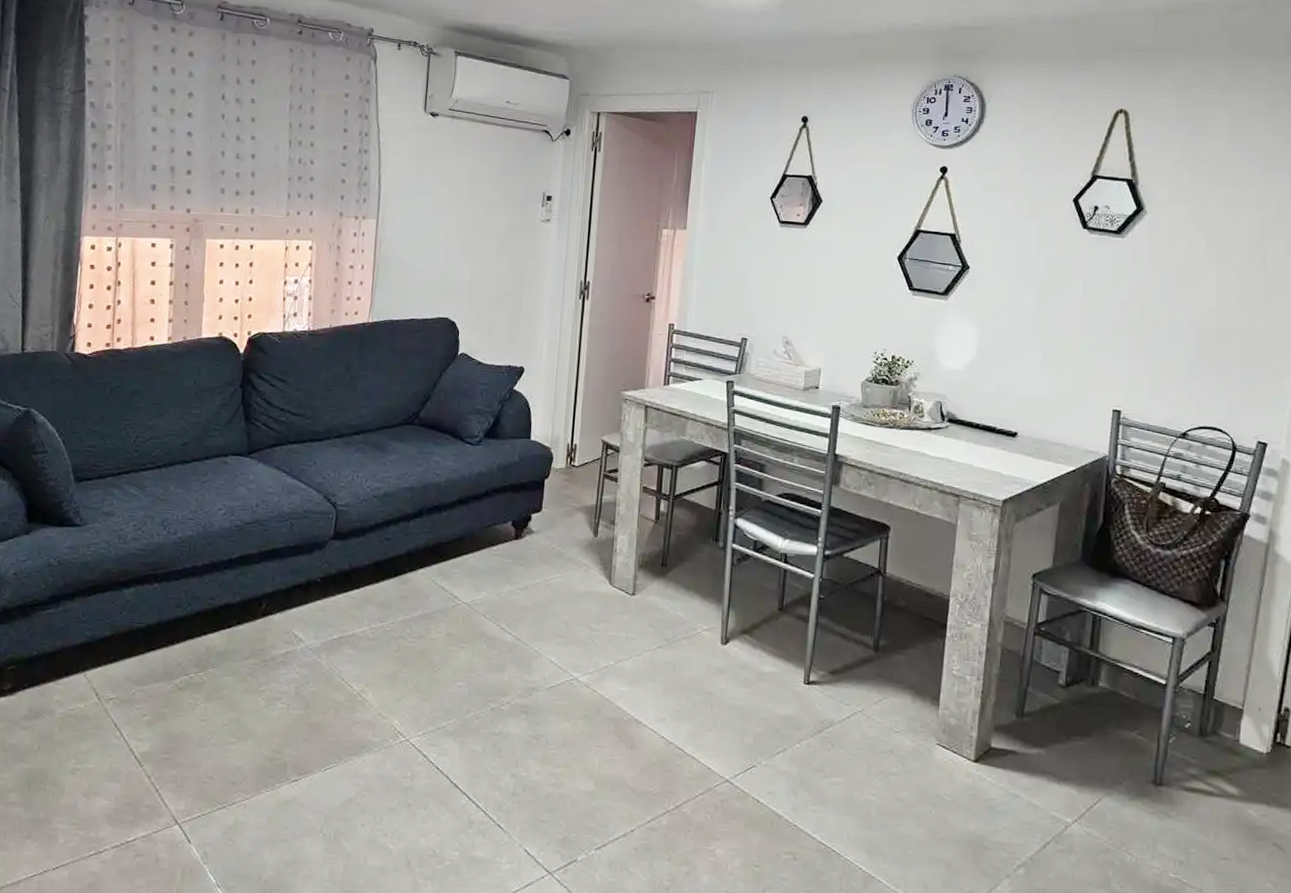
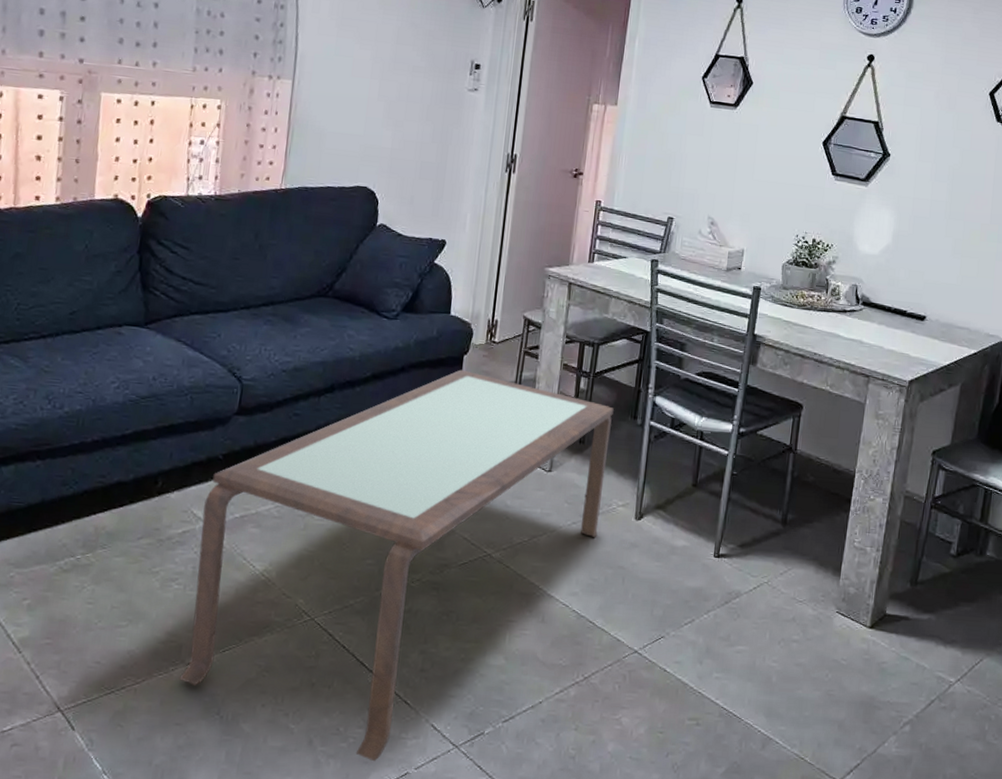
coffee table: none [285,493,695,886] -> present [180,369,614,762]

